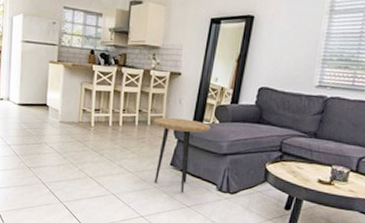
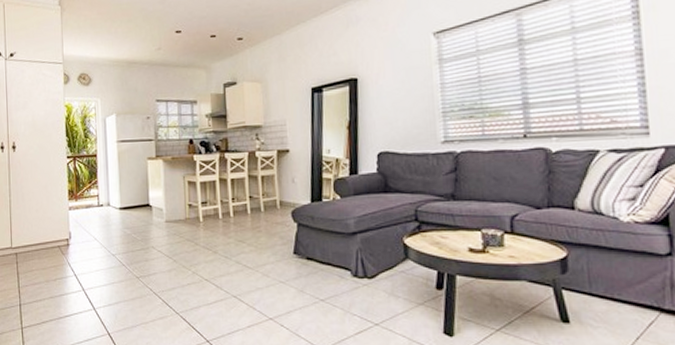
side table: present [153,117,210,193] -> none [267,199,332,285]

